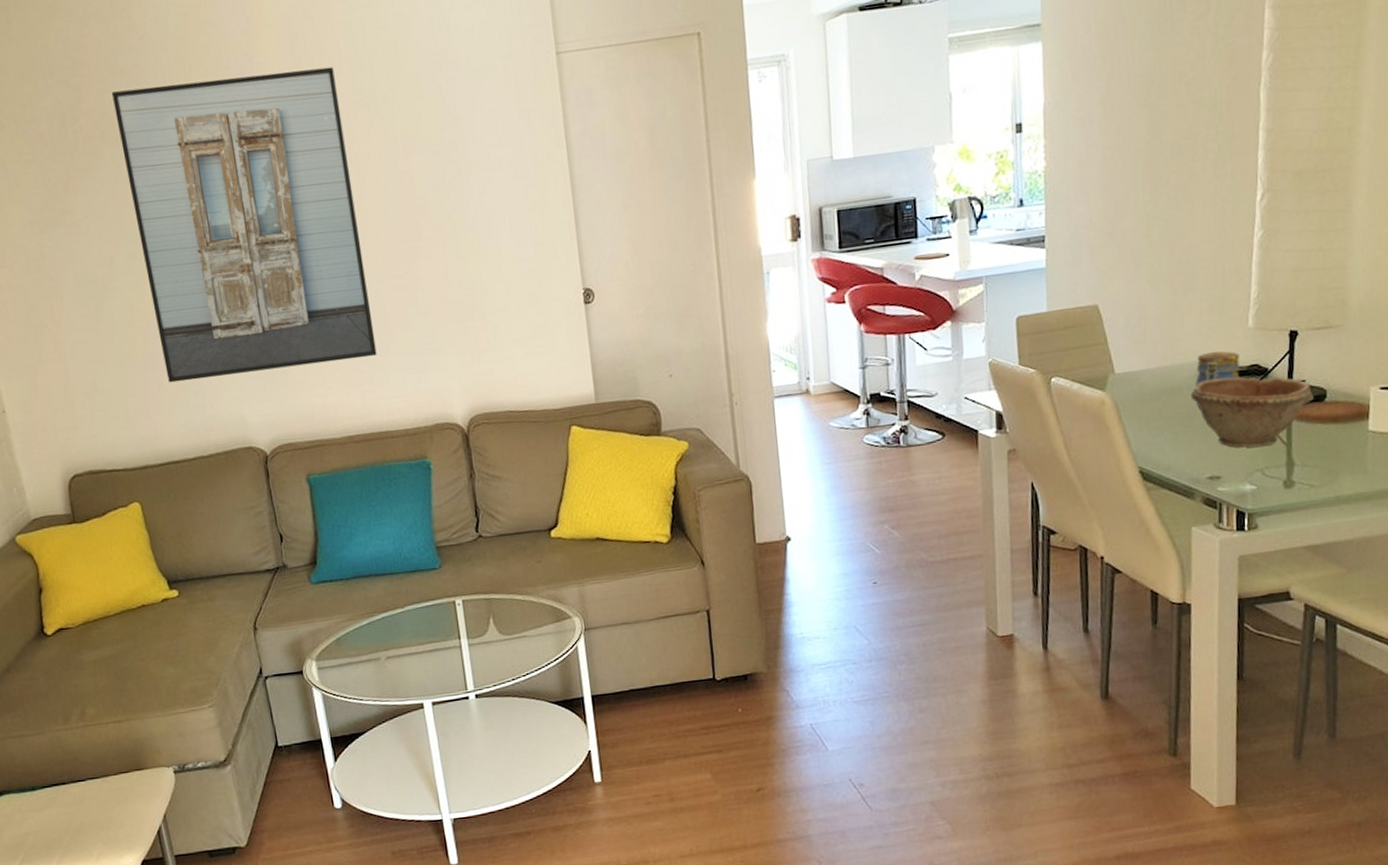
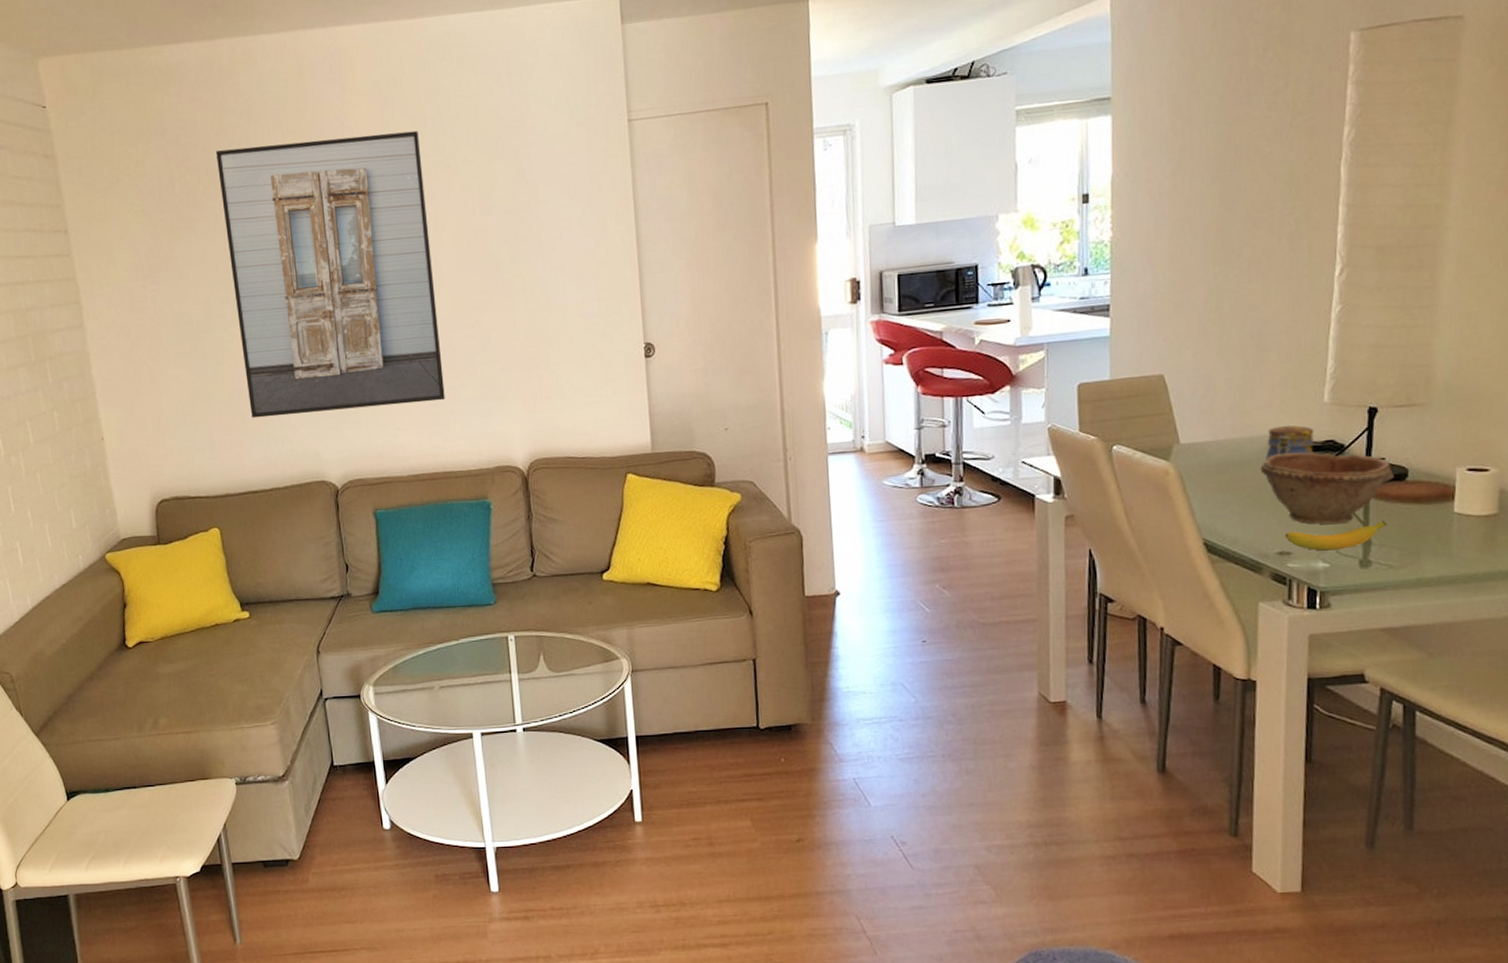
banana: none [1214,441,1309,474] -> present [1284,520,1388,551]

